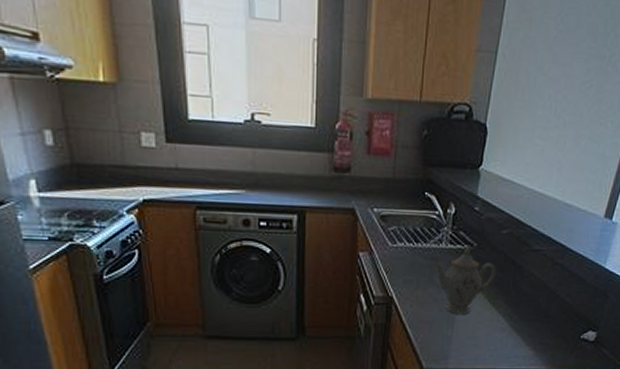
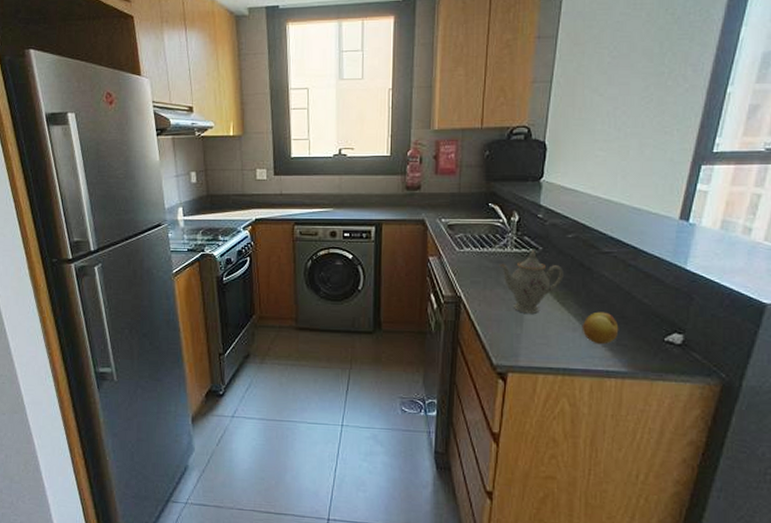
fruit: none [509,311,543,344] -> present [582,311,619,345]

